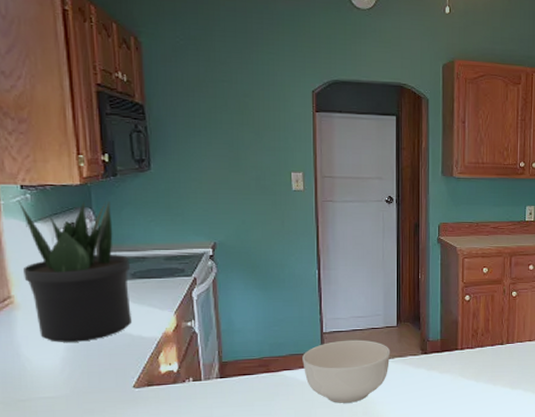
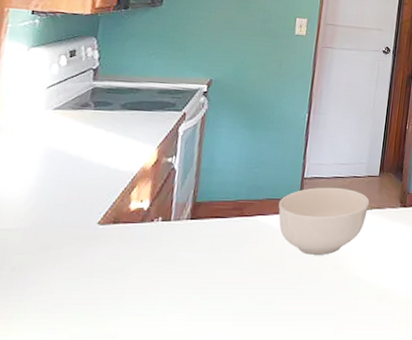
planter: present [17,200,131,342] -> none [12,24,123,171]

